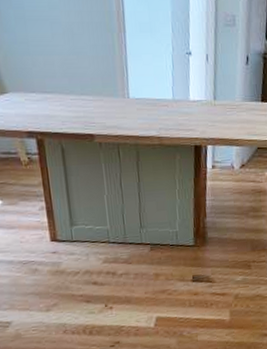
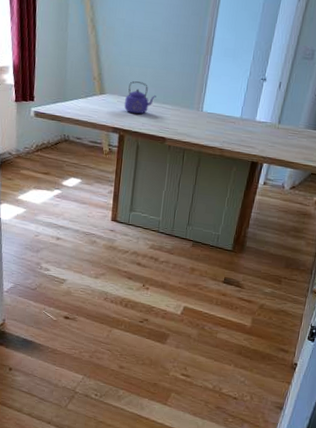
kettle: none [34,73,72,112] -> present [124,81,157,115]

